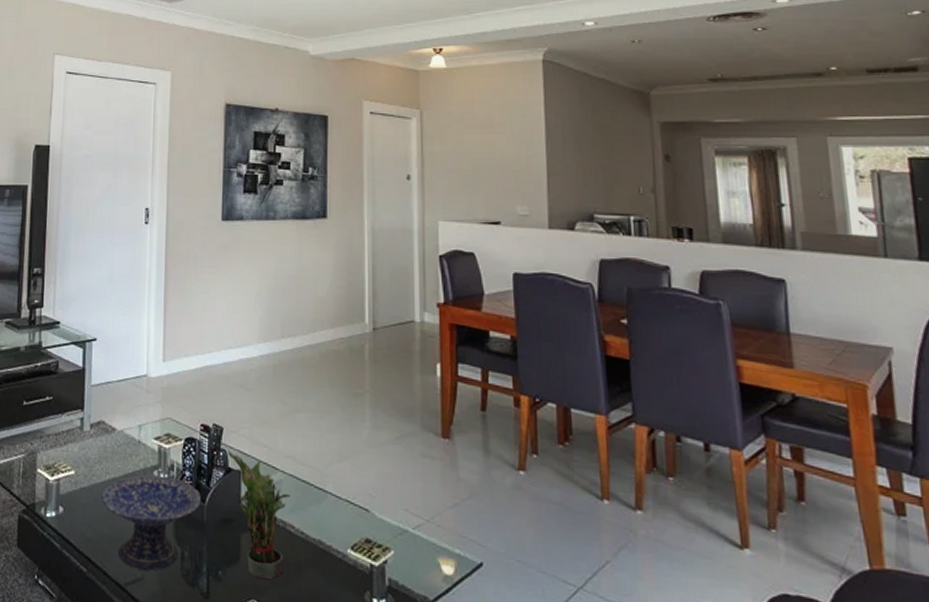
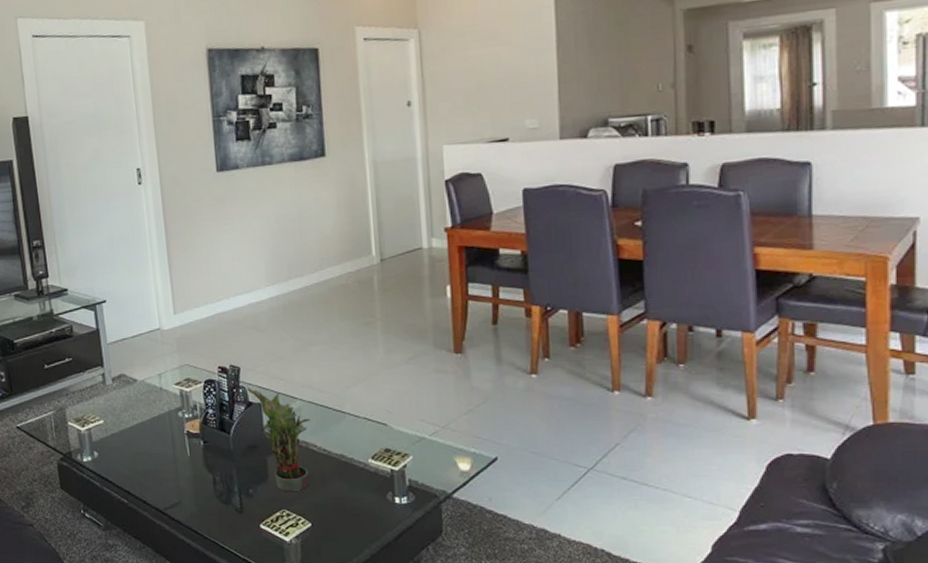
decorative bowl: present [101,474,201,571] -> none [132,415,226,496]

